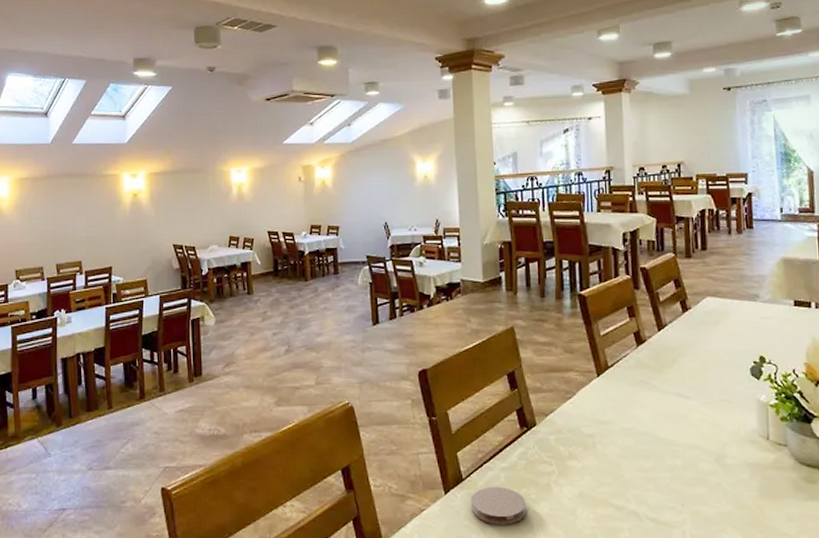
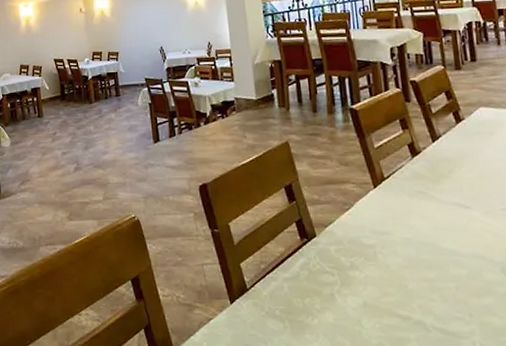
coaster: present [471,486,527,525] -> none [256,296,312,334]

